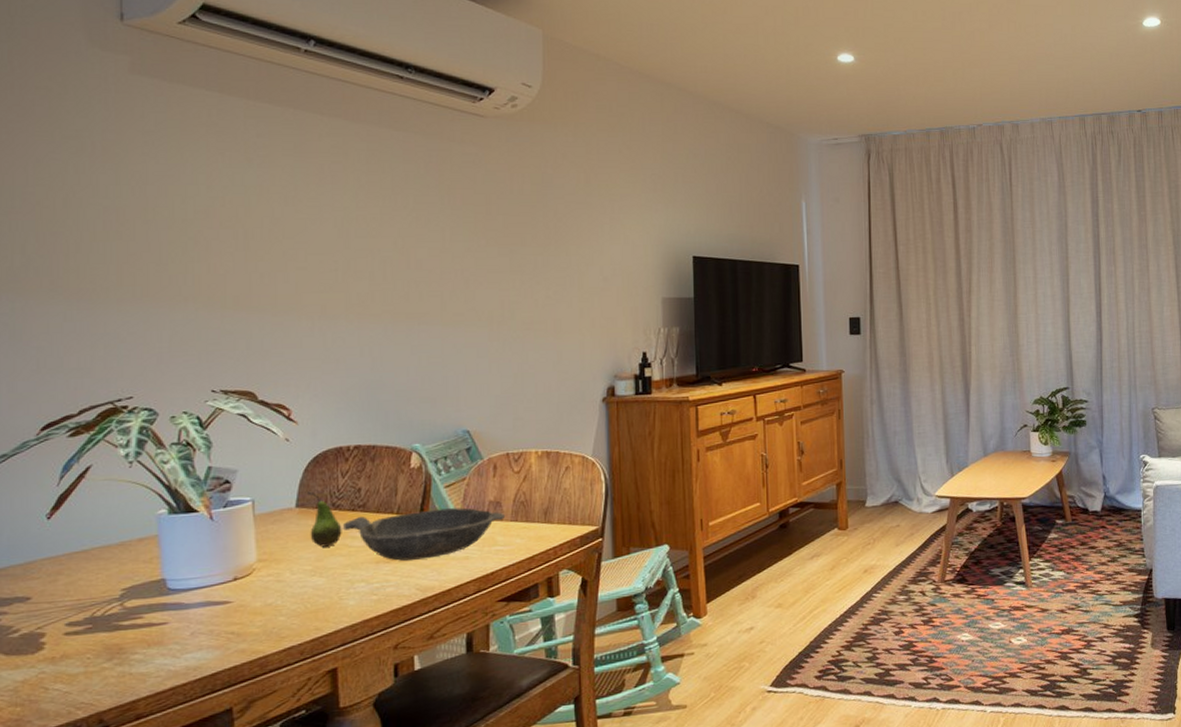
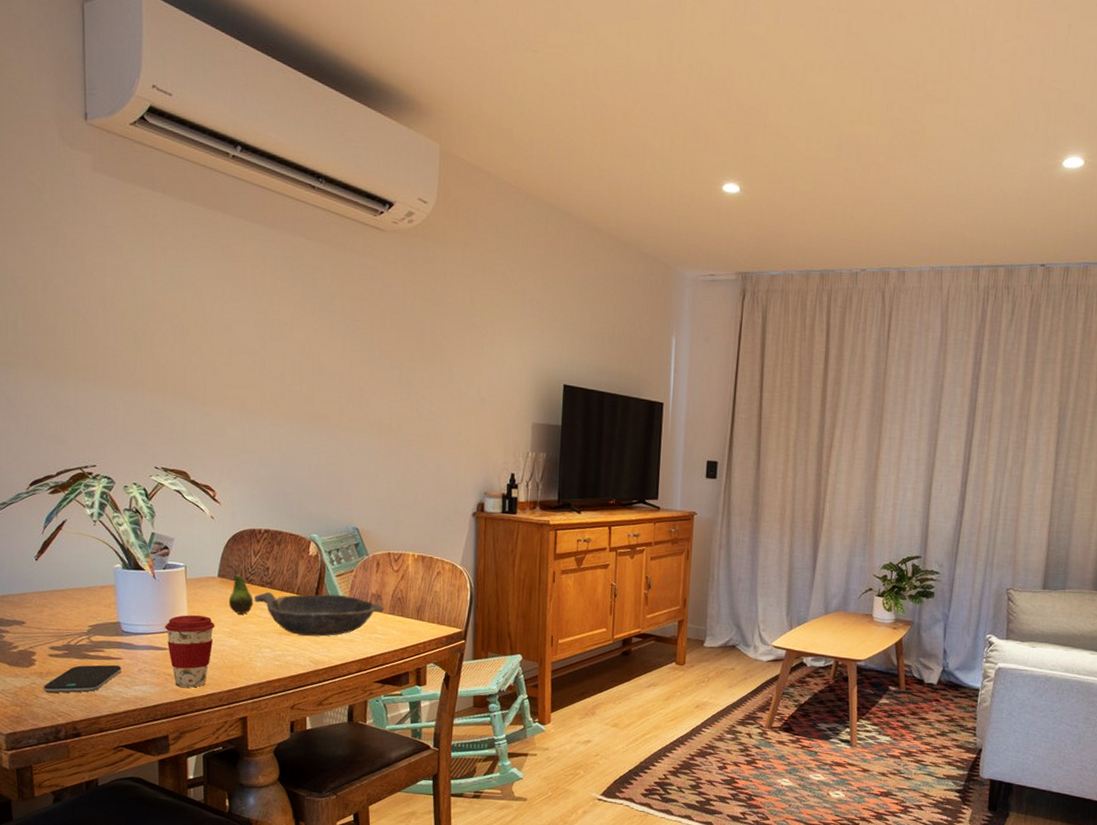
smartphone: none [57,631,167,682] -> present [44,664,121,693]
coffee cup: none [225,555,293,647] -> present [164,615,215,688]

